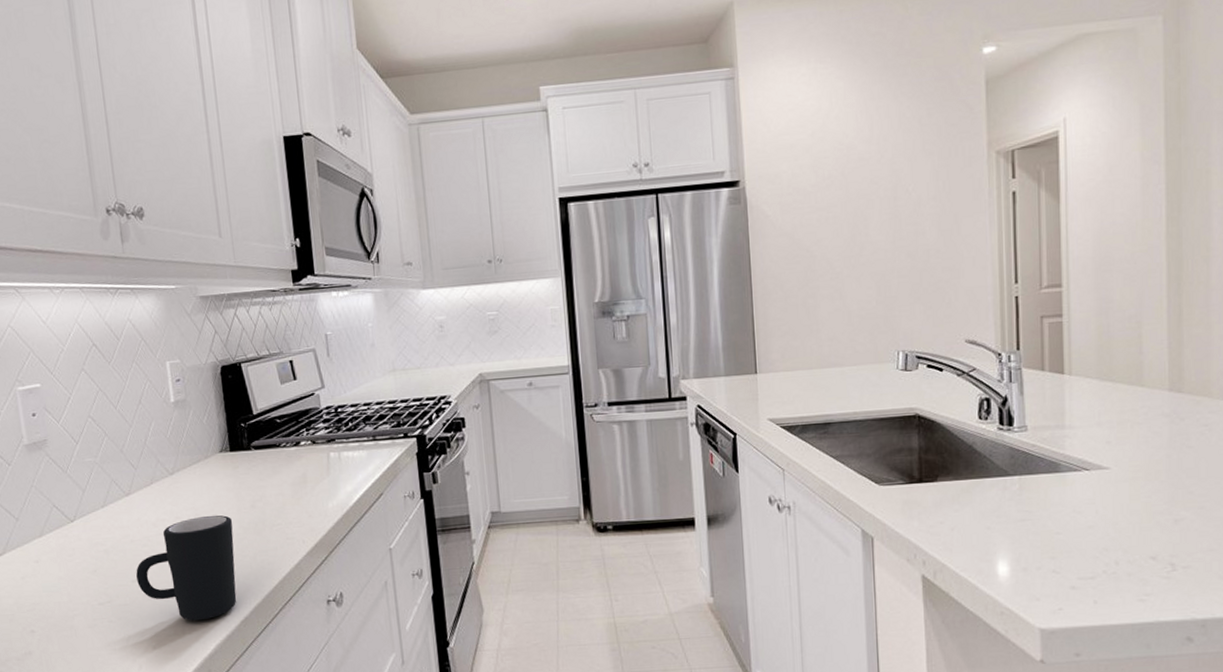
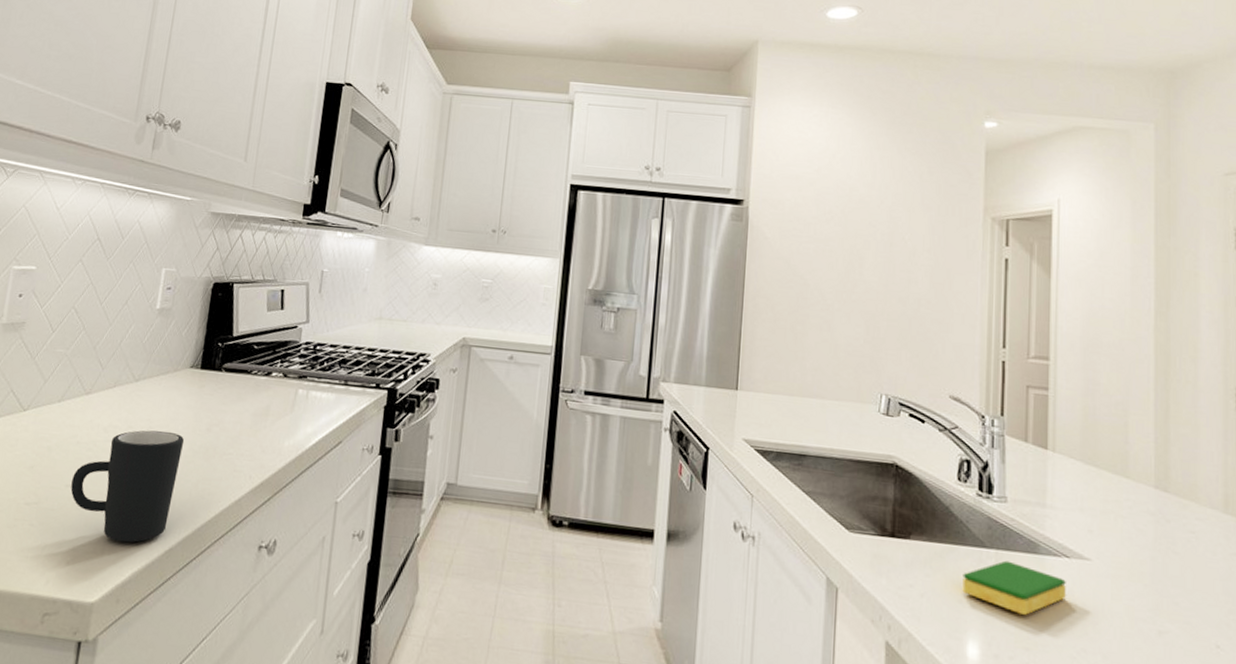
dish sponge: none [989,483,1087,529] -> present [962,560,1066,615]

